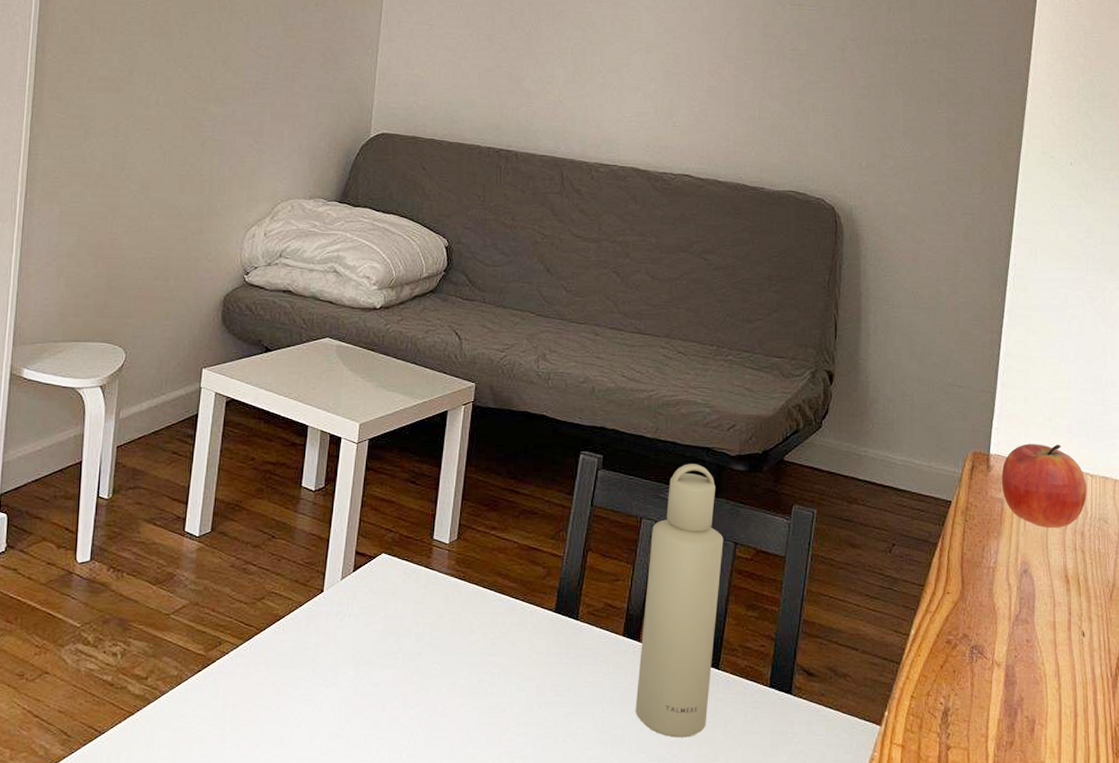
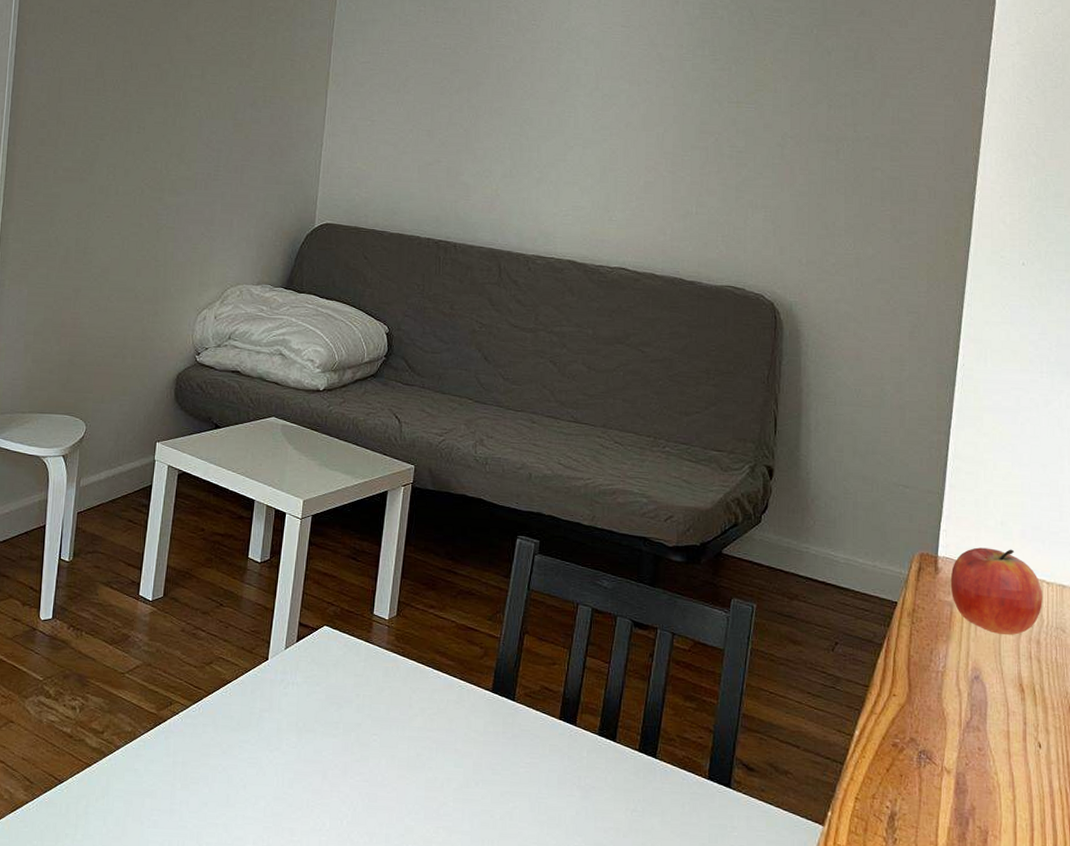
bottle: present [635,464,724,738] -> none [571,552,661,824]

